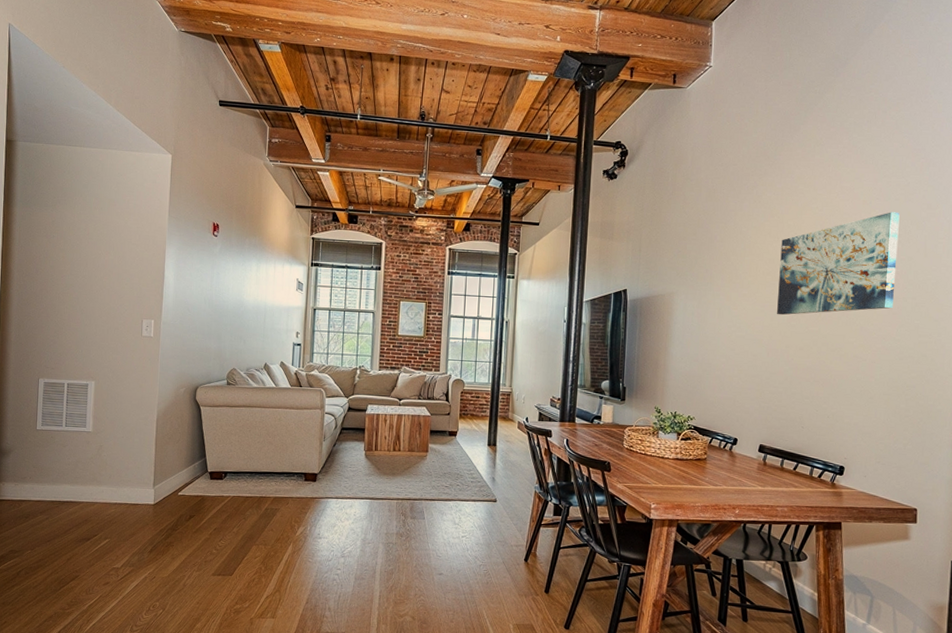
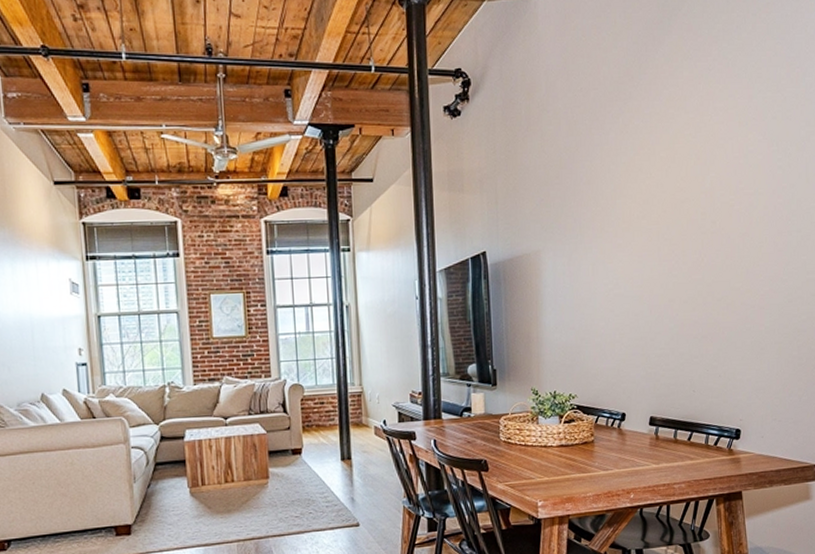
wall art: present [777,212,900,315] -> none [654,133,779,265]

